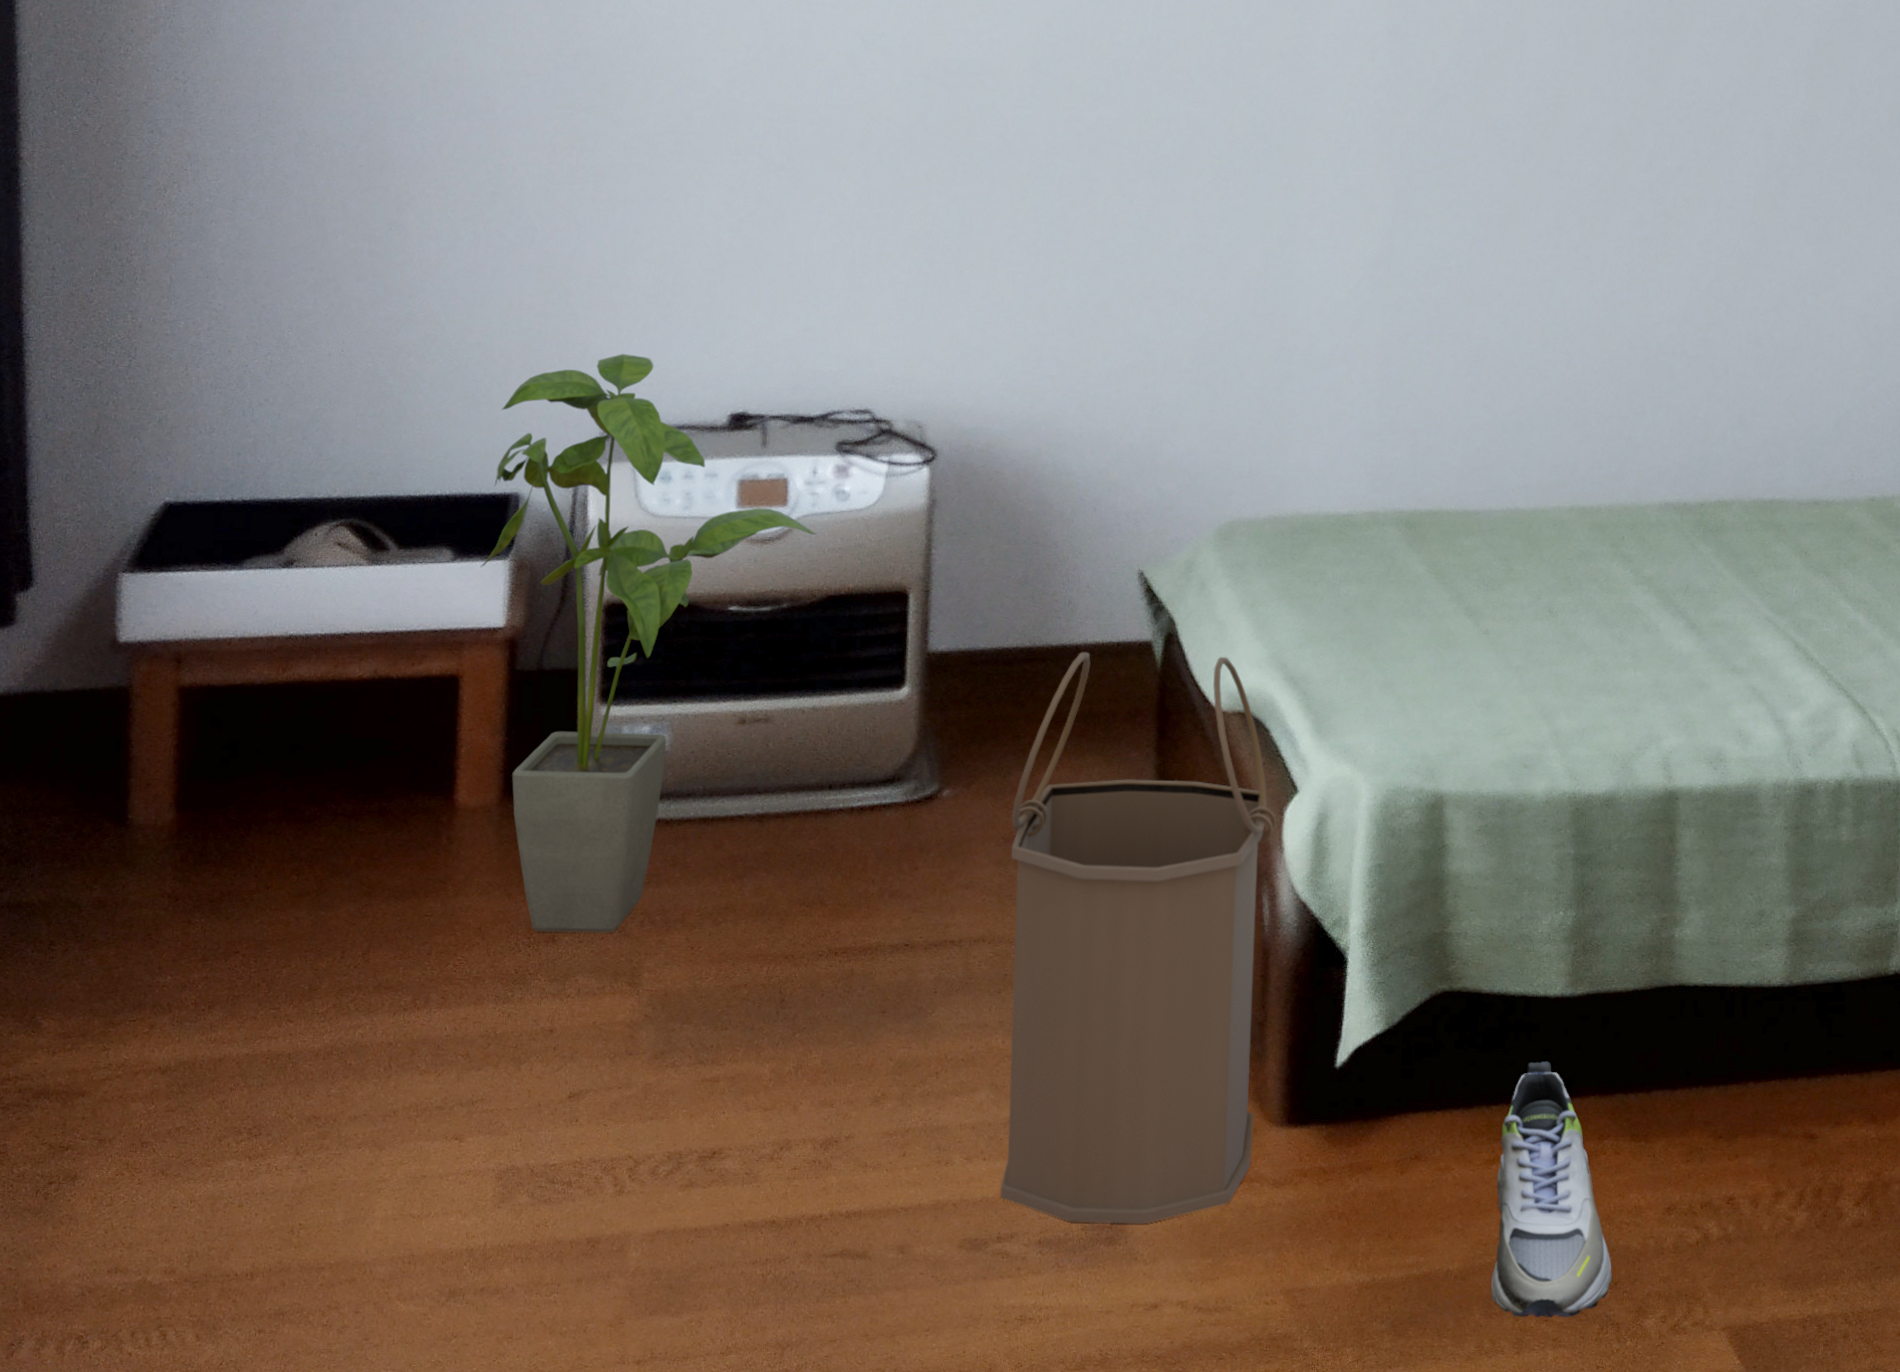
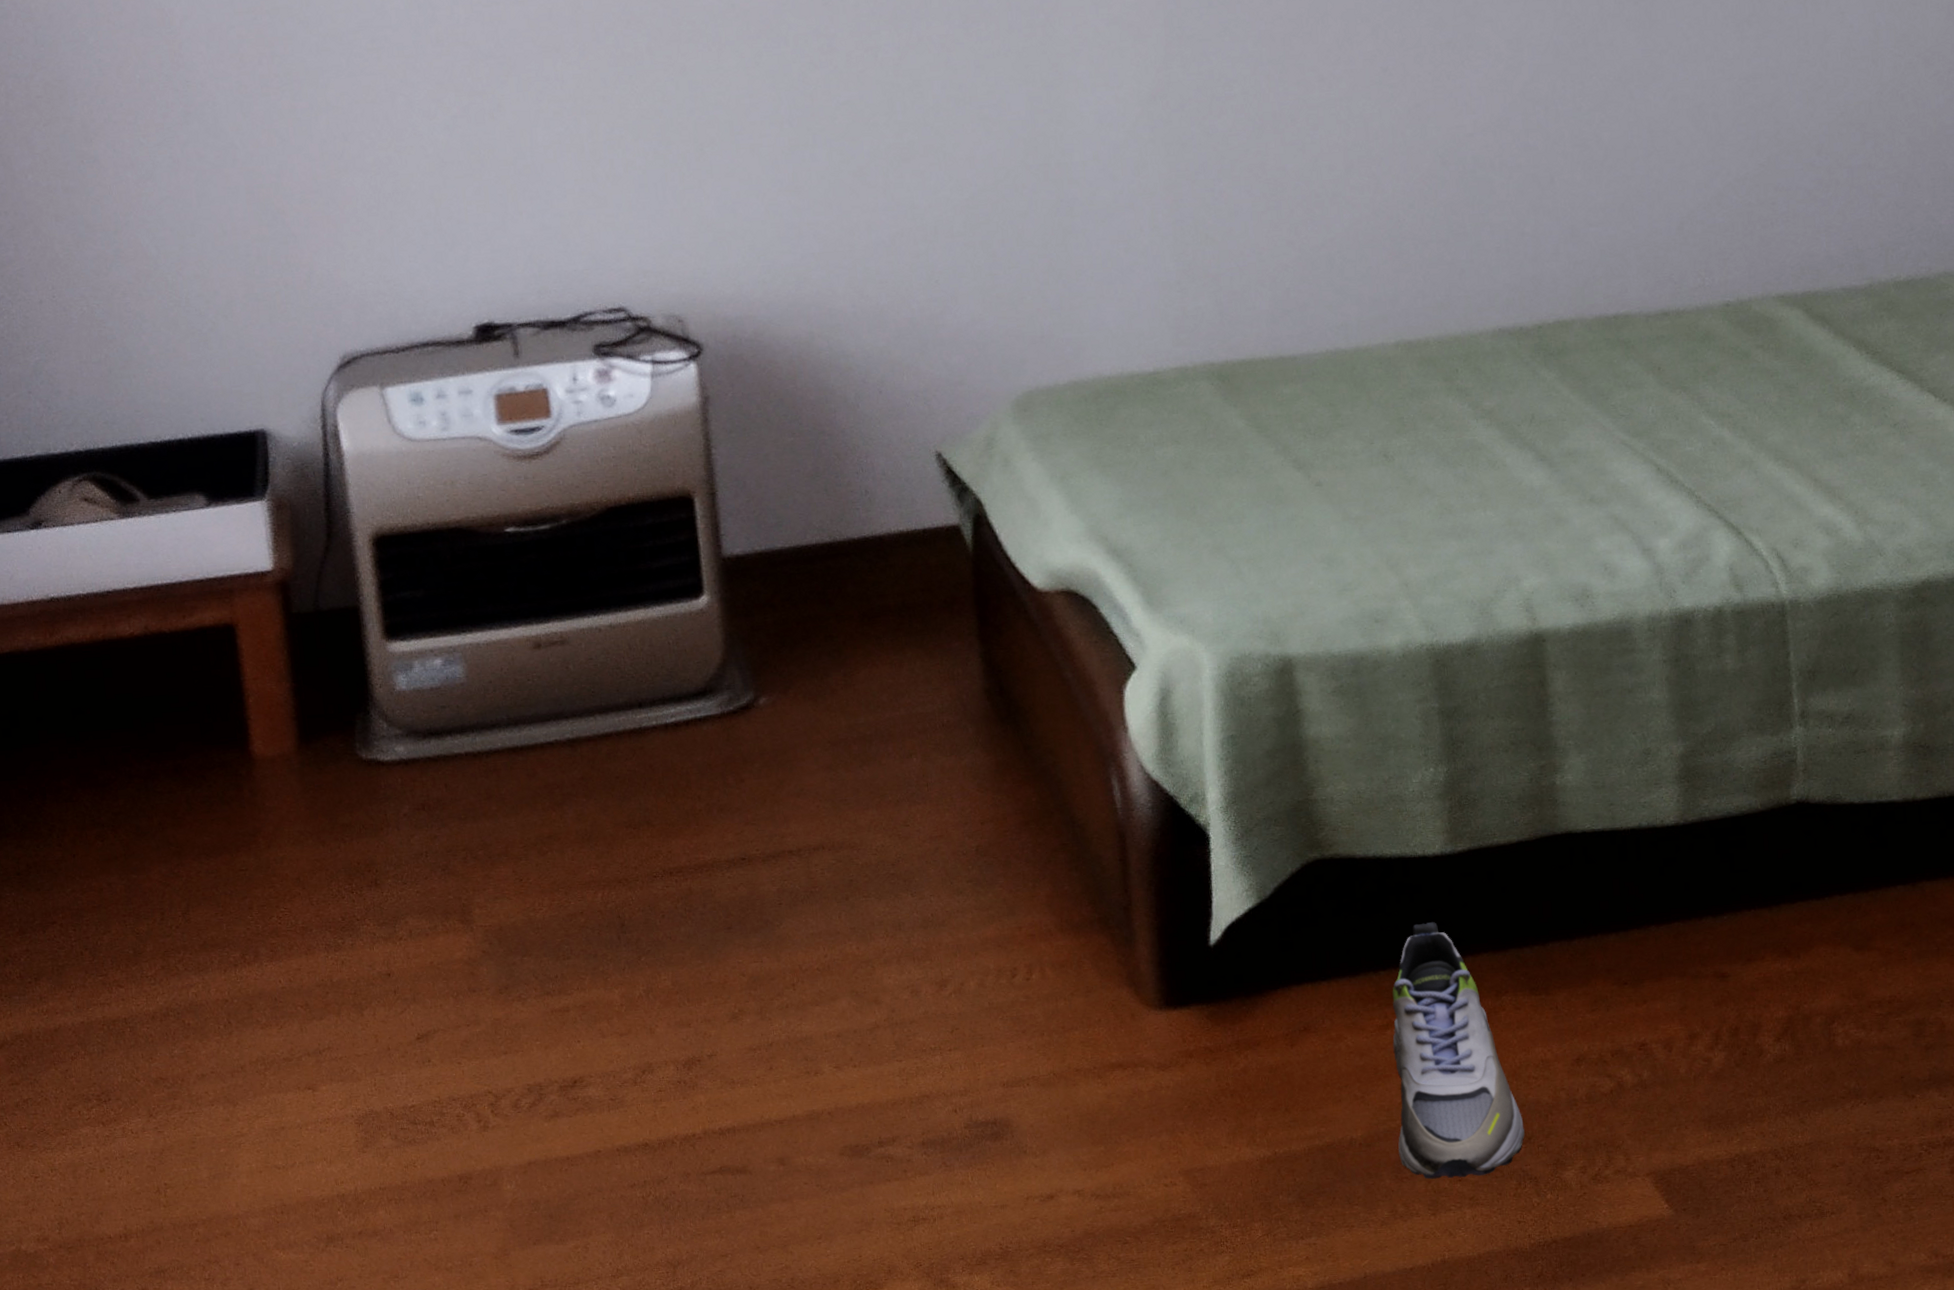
house plant: present [480,353,817,933] -> none [232,271,587,877]
basket: present [999,652,1276,1224] -> none [834,533,1133,1121]

